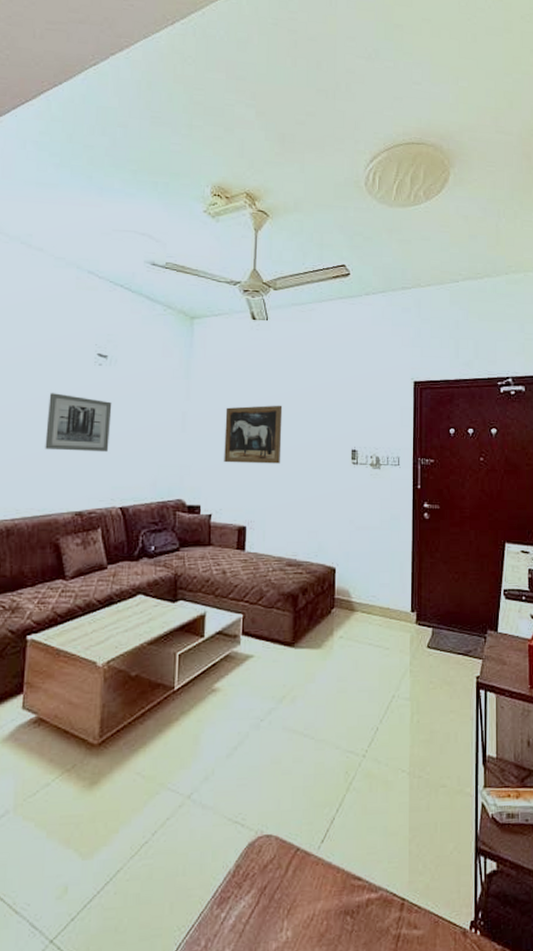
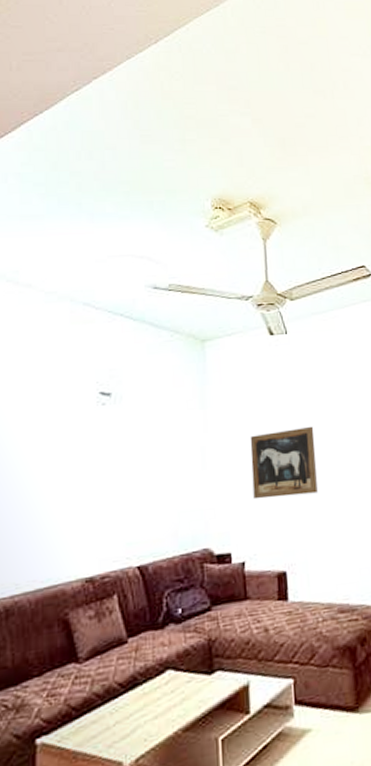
wall art: present [45,393,112,452] -> none [46,442,120,508]

